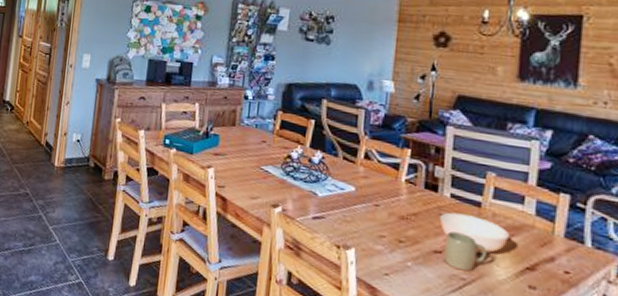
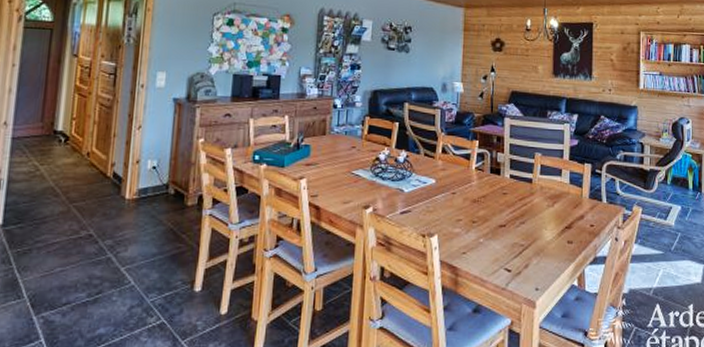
bowl: present [439,212,511,255] -> none [502,190,554,222]
mug: present [443,231,487,272] -> none [506,207,538,238]

